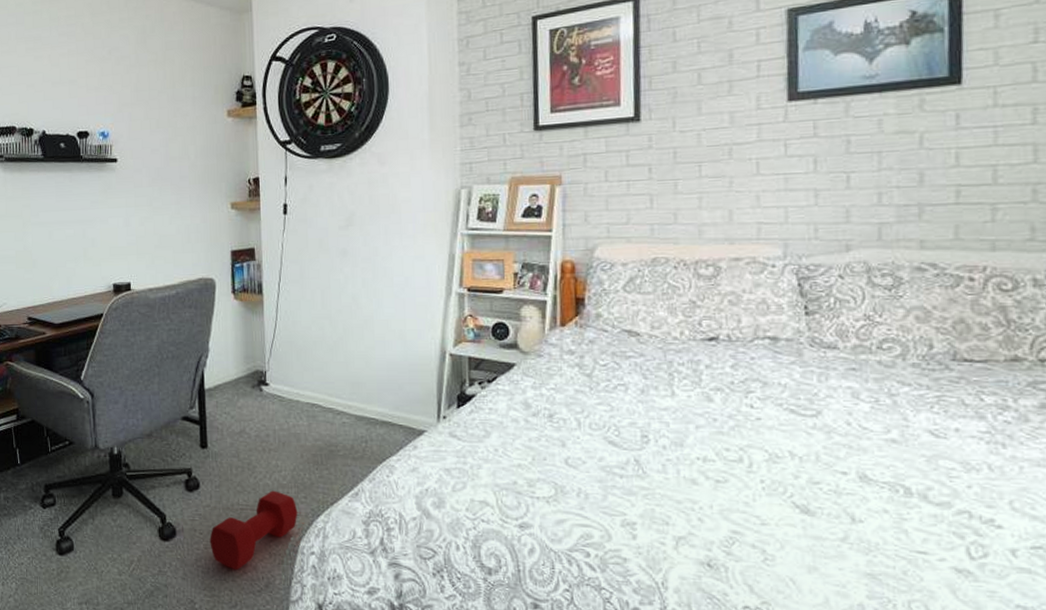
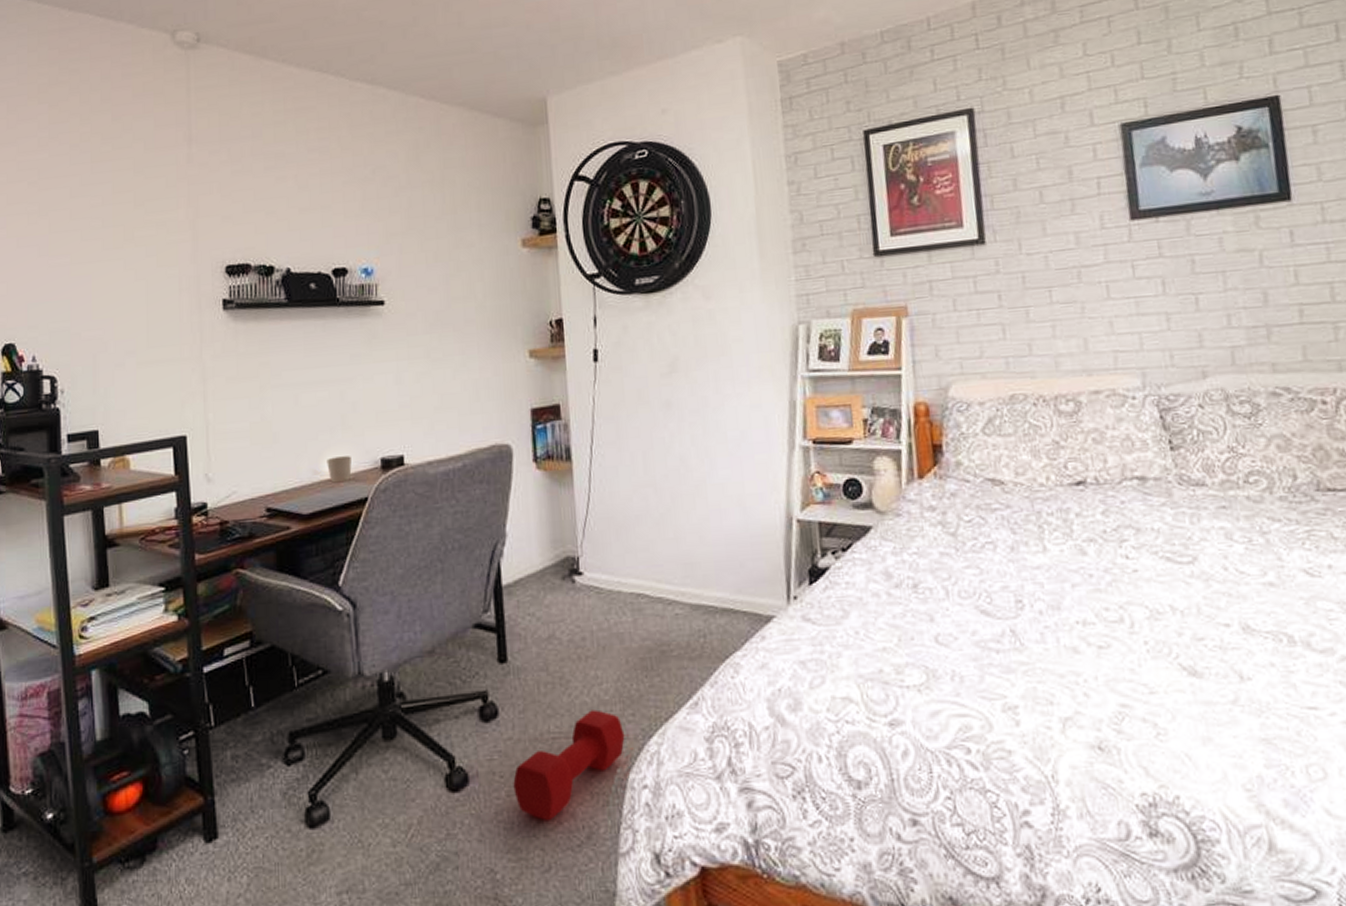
cup: none [72,281,91,301] -> present [326,456,352,483]

